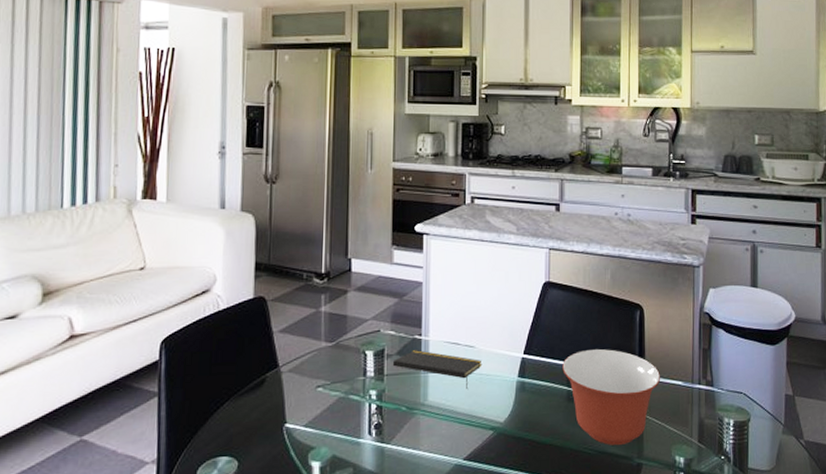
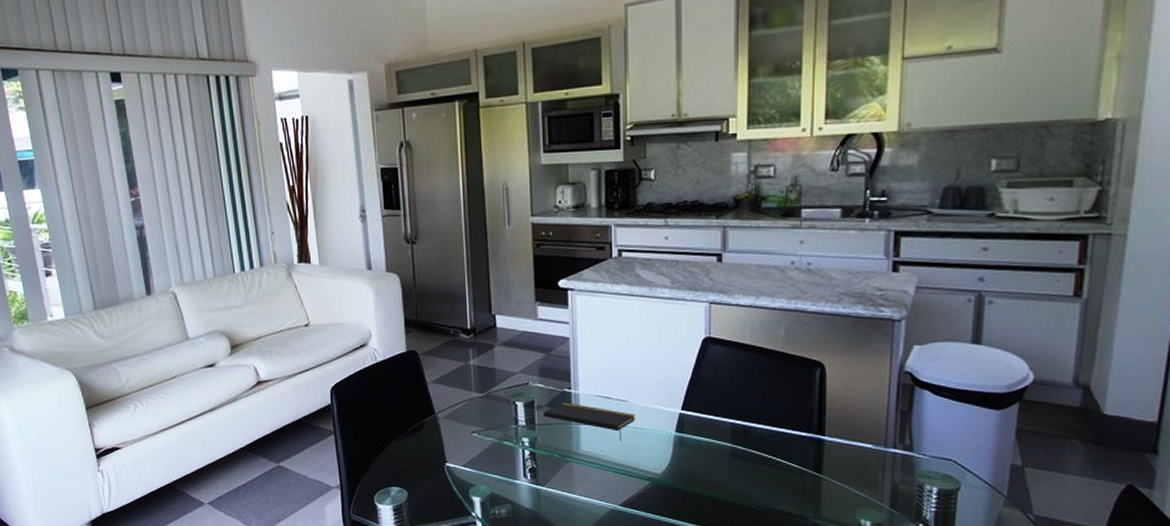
mixing bowl: present [562,349,661,445] -> none [726,408,845,503]

